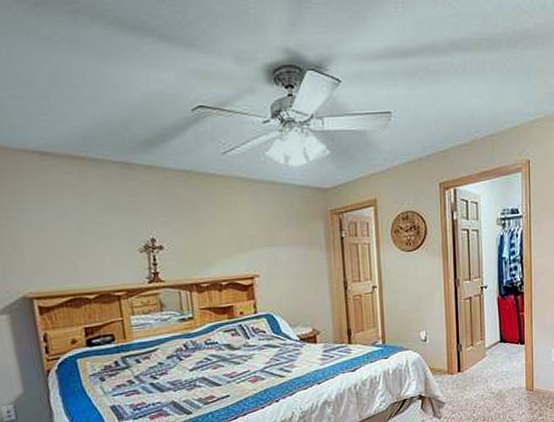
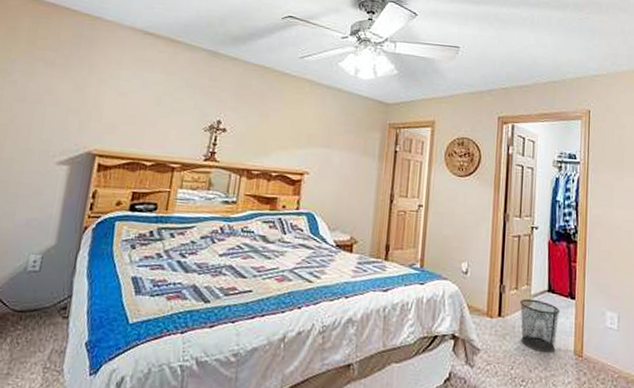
waste bin: none [476,351,512,394] -> present [520,298,560,353]

